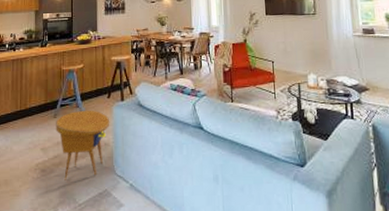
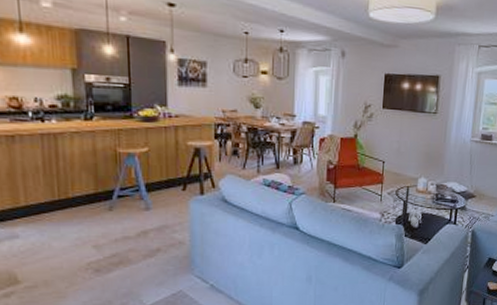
side table: present [56,111,110,180] -> none [112,204,186,281]

